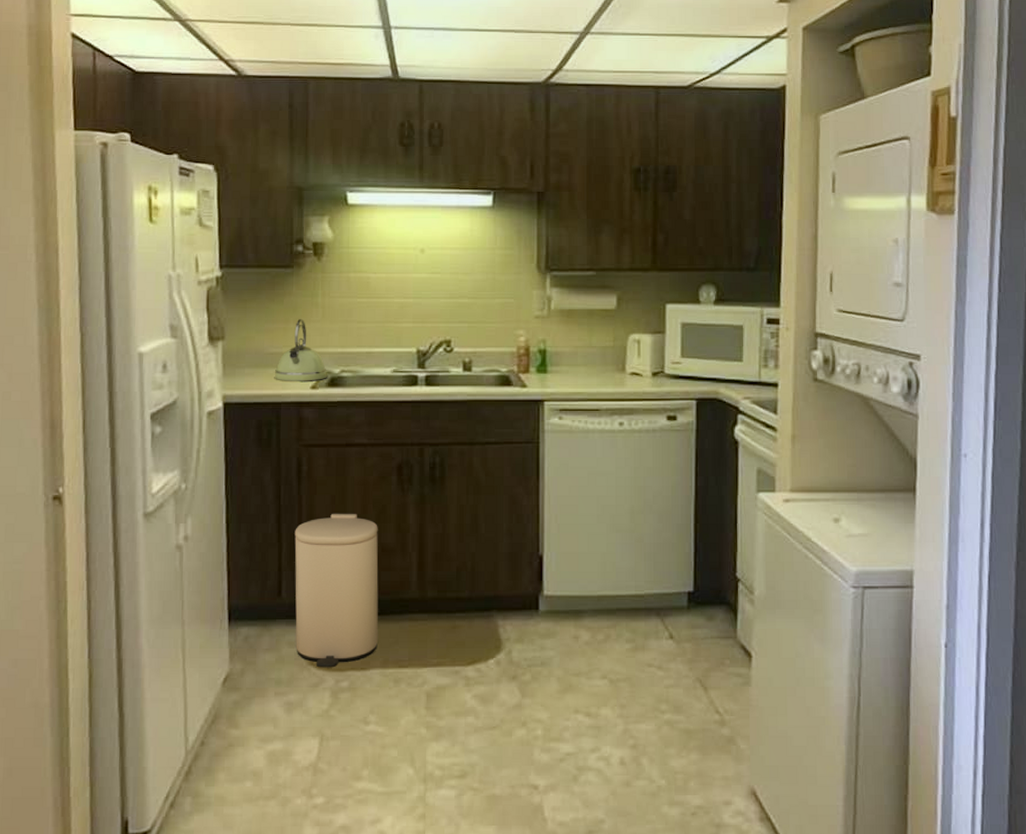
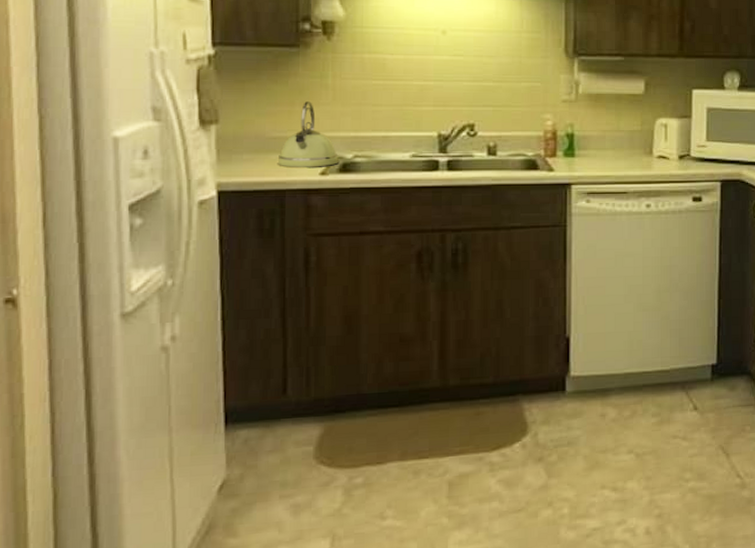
pedal bin: present [294,513,379,668] -> none [302,304,397,466]

